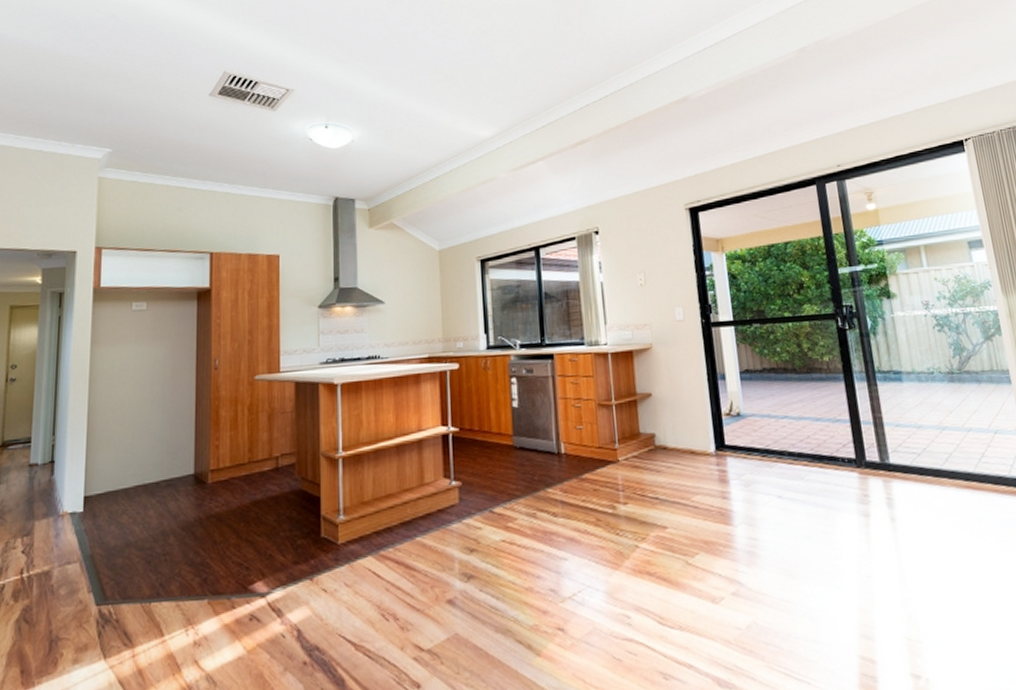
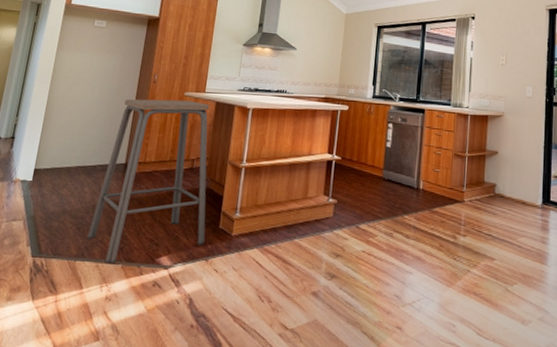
bar stool: none [160,385,305,601] -> present [86,99,210,264]

